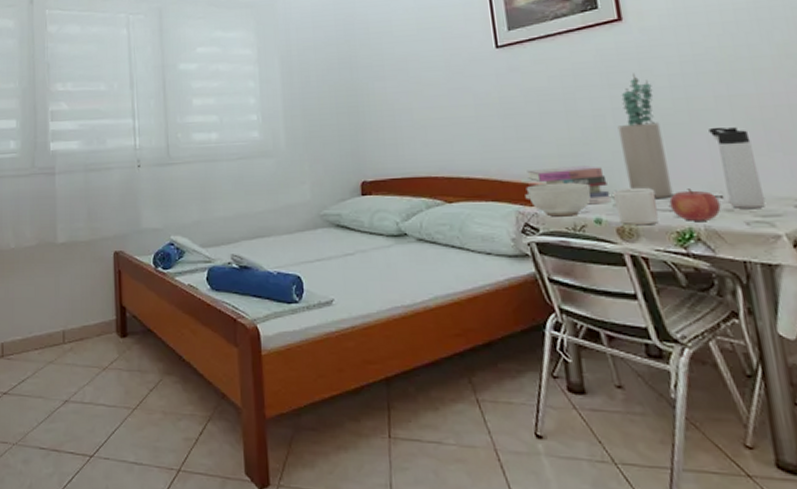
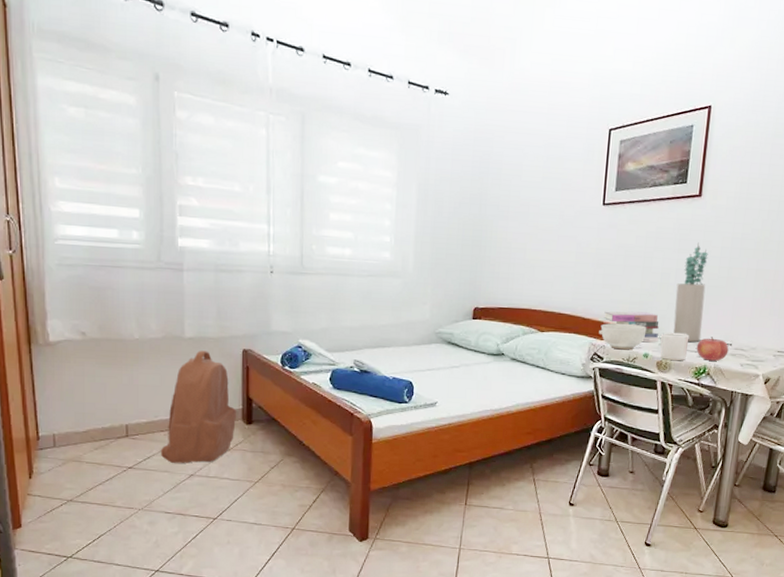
backpack: none [34,256,111,387] -> present [160,350,237,463]
thermos bottle: present [708,127,765,208] -> none [734,292,761,355]

